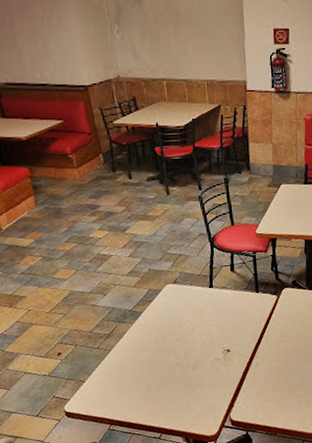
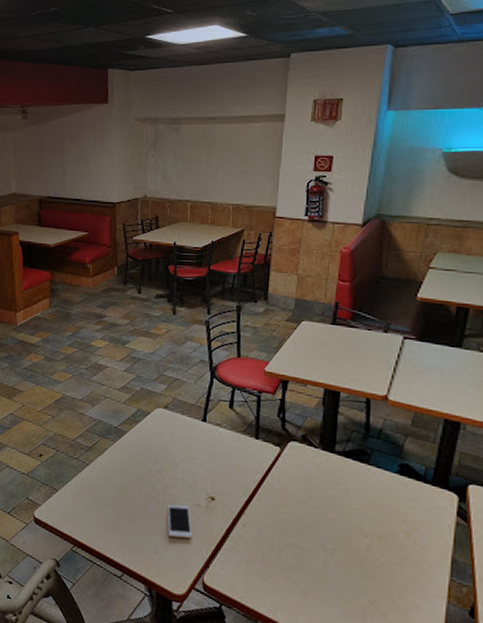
cell phone: none [190,362,216,392] -> present [167,503,192,539]

